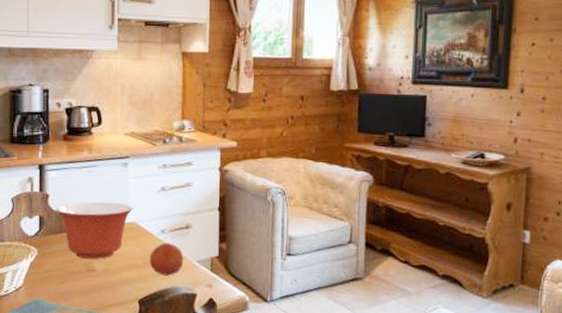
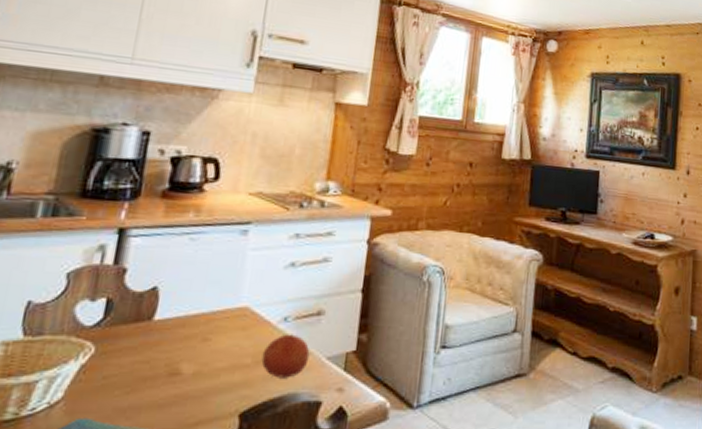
mixing bowl: present [56,201,133,260] -> none [135,279,248,359]

